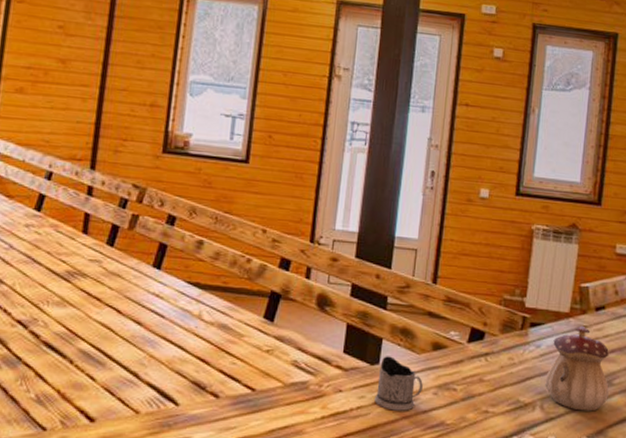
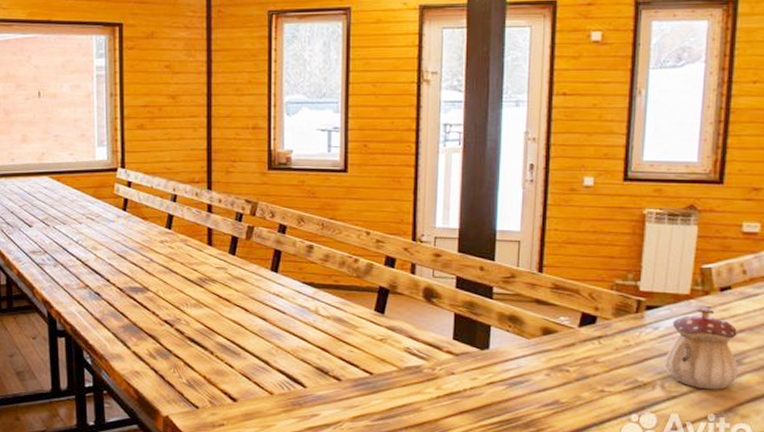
tea glass holder: present [374,356,423,411] -> none [487,341,535,391]

